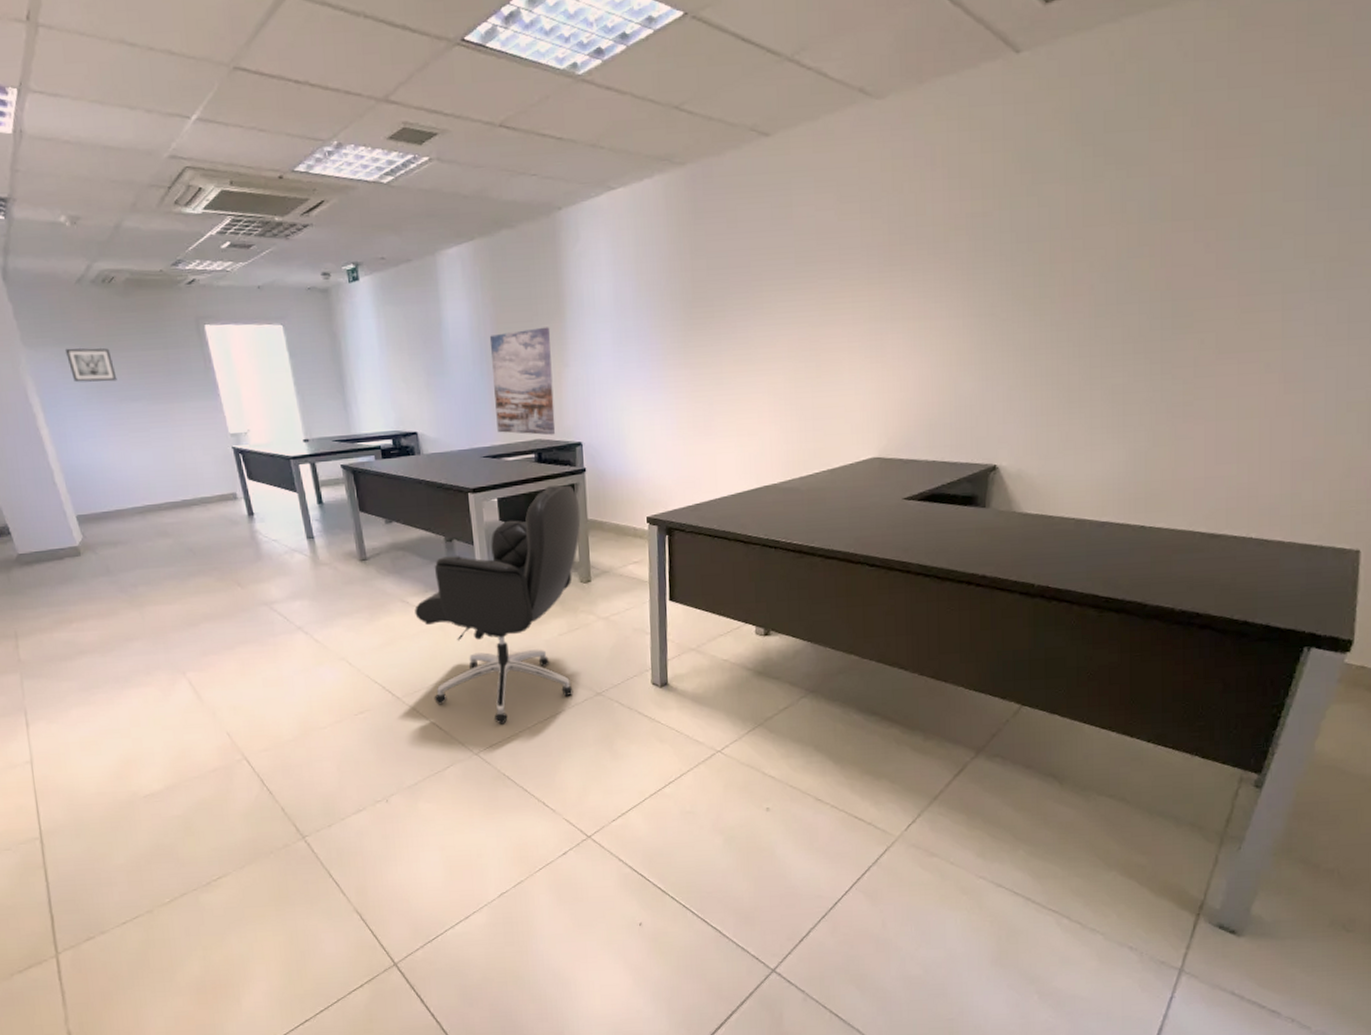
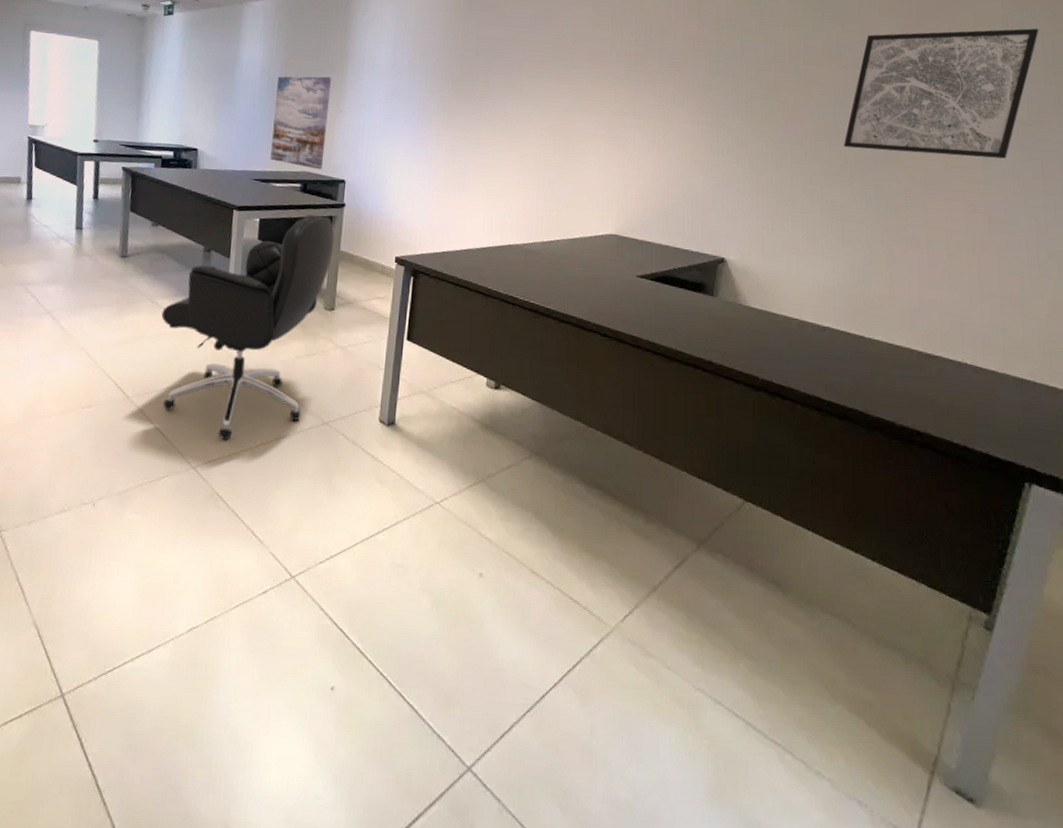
wall art: none [1126,137,1359,320] -> present [843,28,1039,159]

